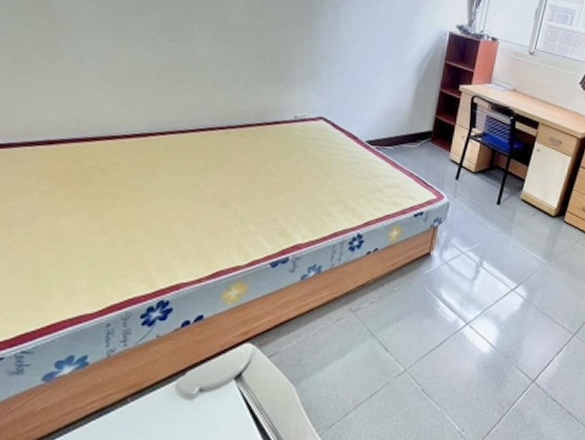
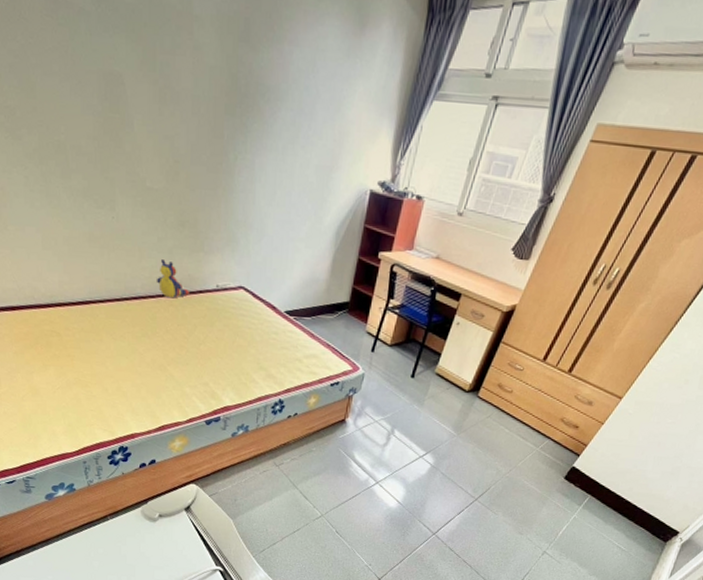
stuffed animal: none [229,91,264,130] -> present [157,260,189,299]

